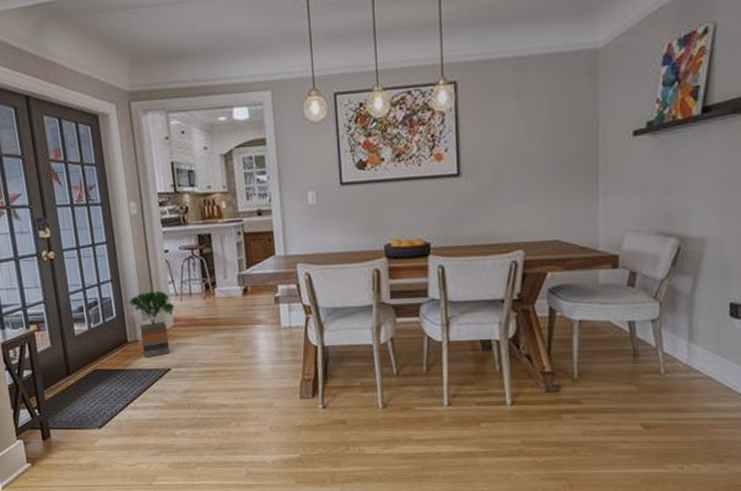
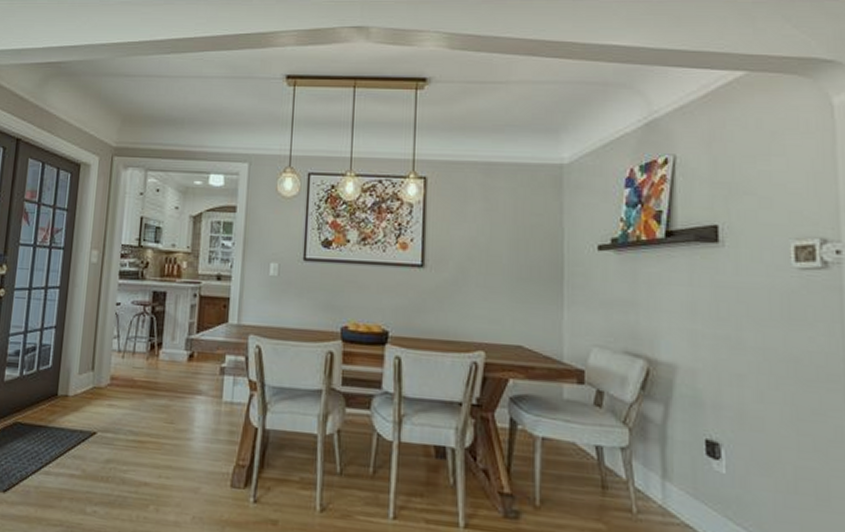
potted tree: present [128,290,175,358] -> none [67,343,115,417]

